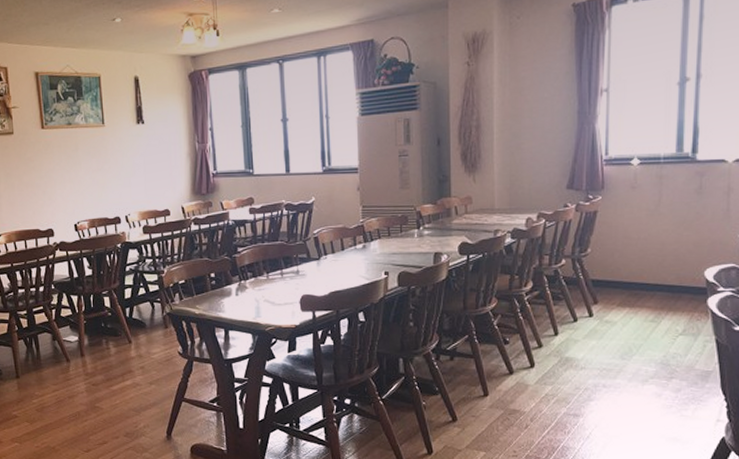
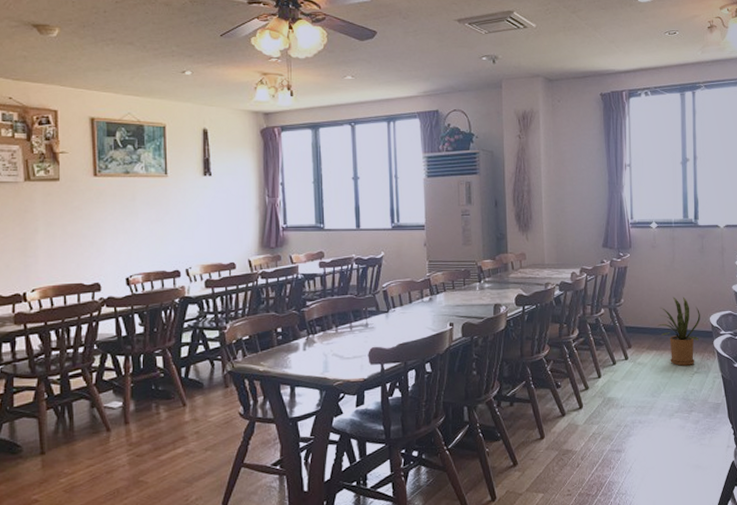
house plant: none [632,246,692,326] -> present [657,296,700,366]

